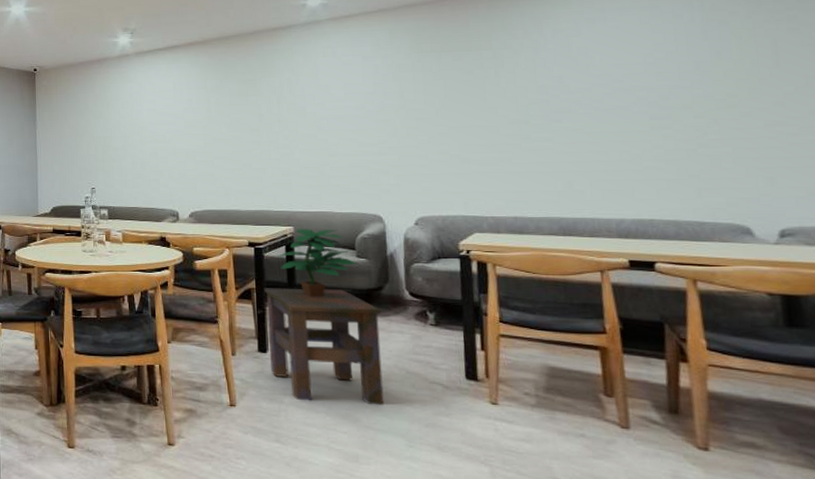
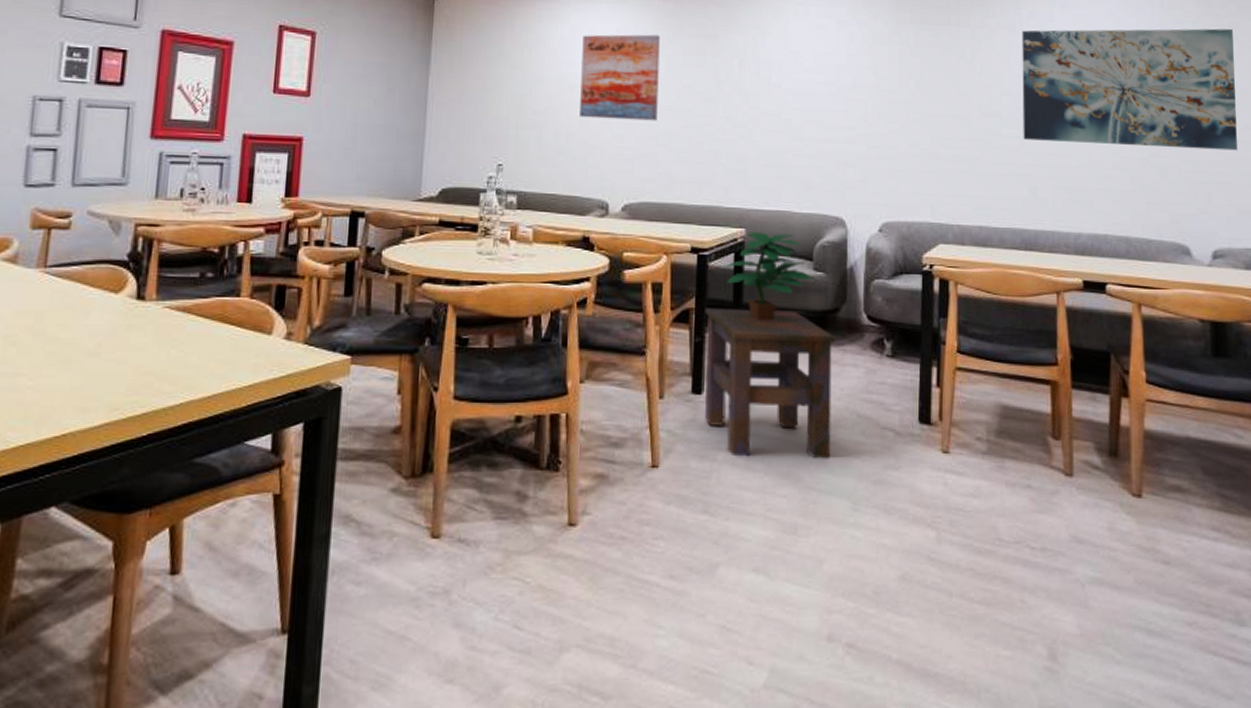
wall art: none [147,84,212,150] -> present [580,34,660,121]
wall art: none [546,21,804,141] -> present [1022,28,1237,151]

